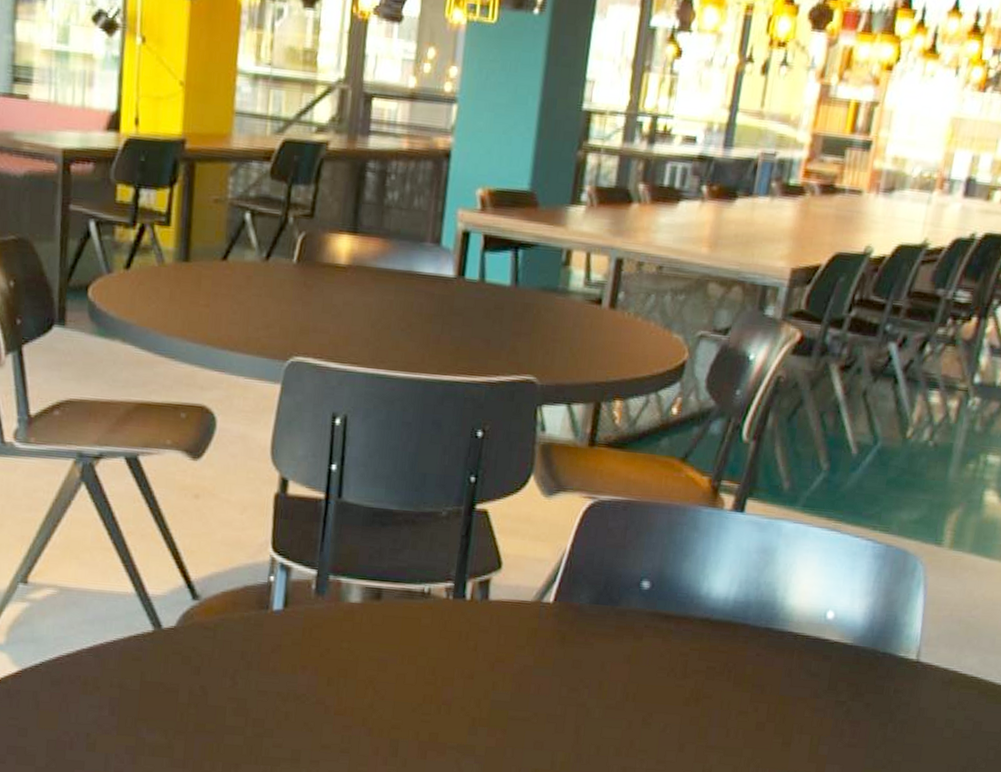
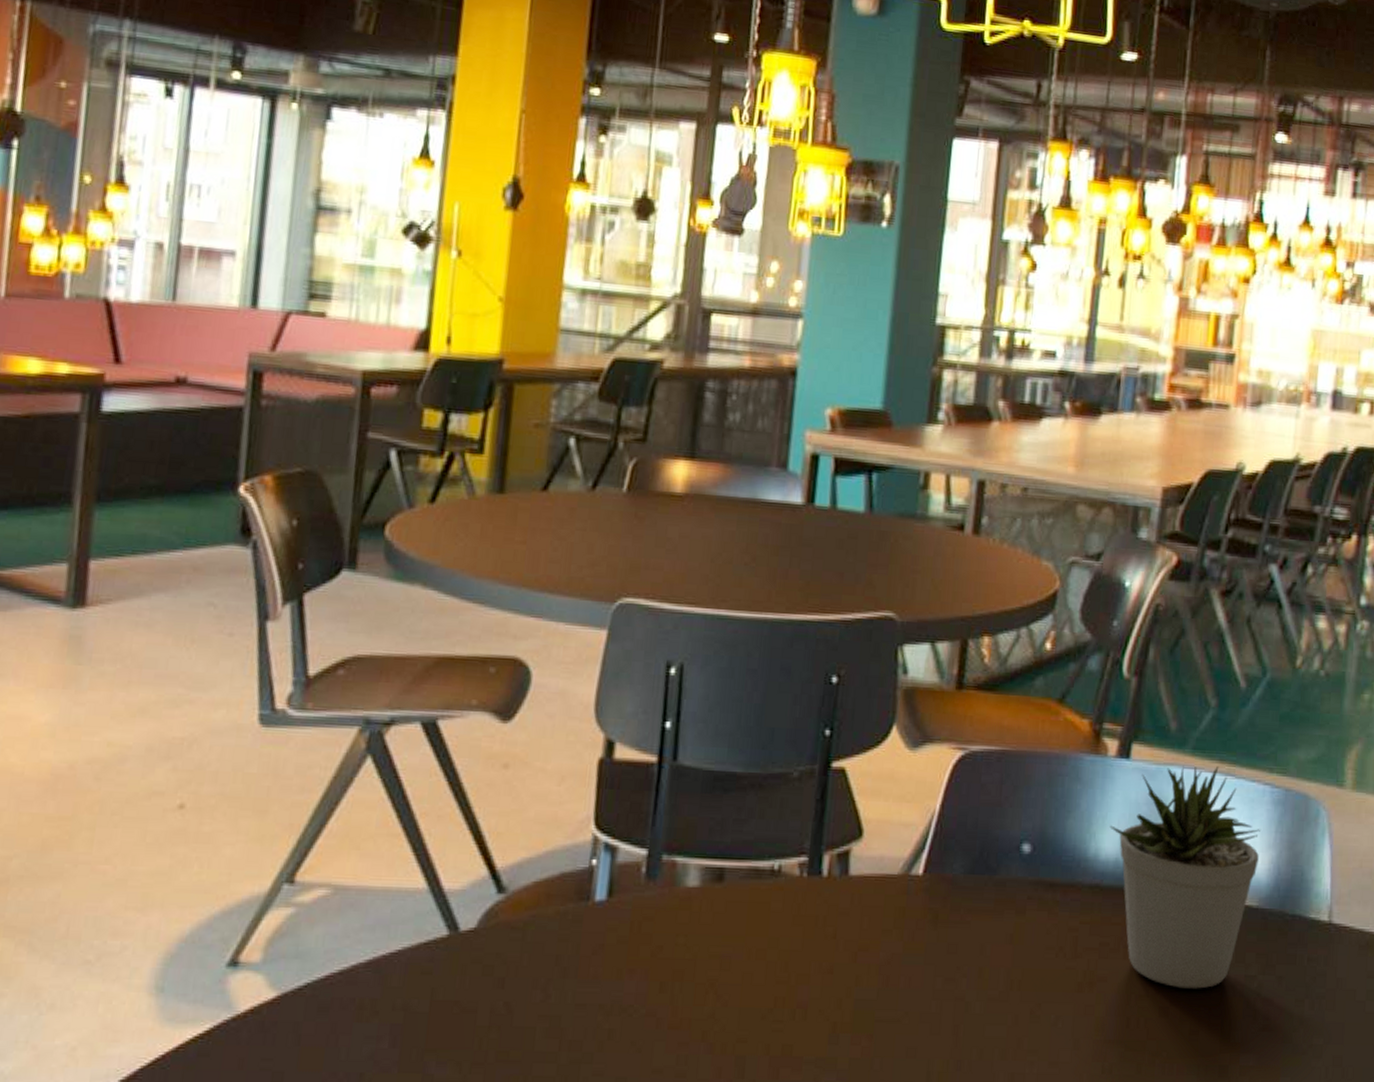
potted plant: none [722,521,860,710] -> present [1109,766,1260,989]

